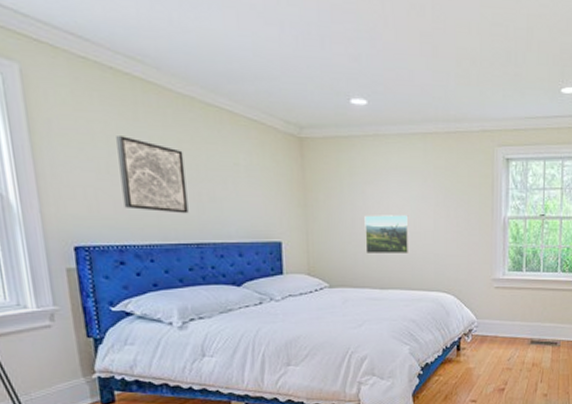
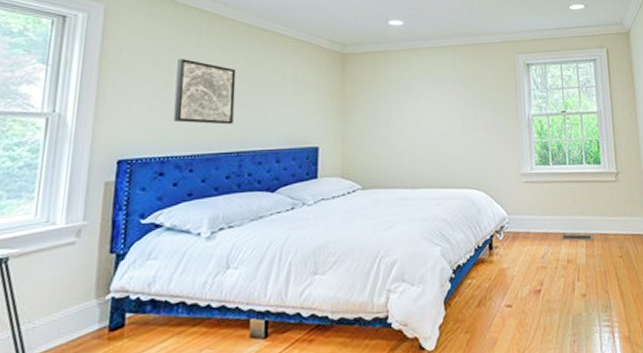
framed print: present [364,215,409,255] -> none [398,117,440,155]

